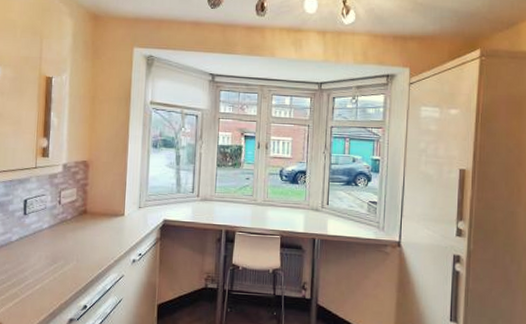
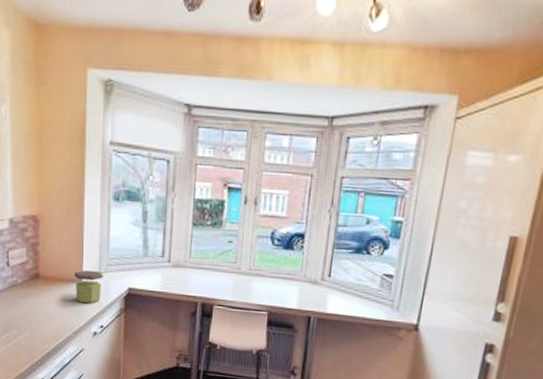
jar: none [117,205,142,235] -> present [73,269,103,304]

